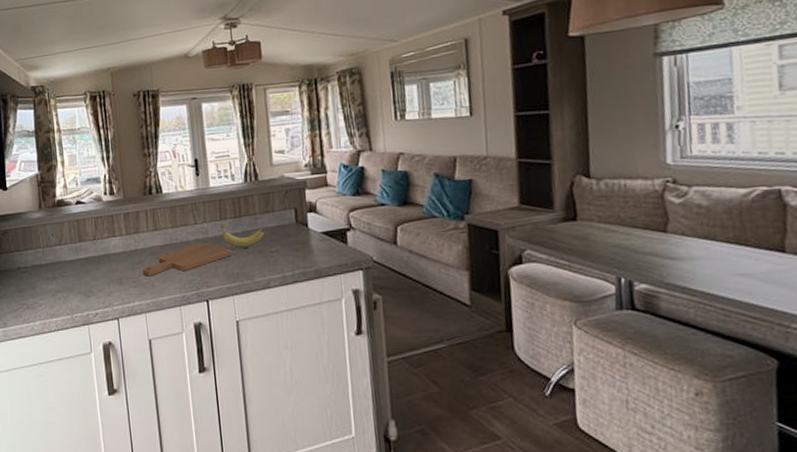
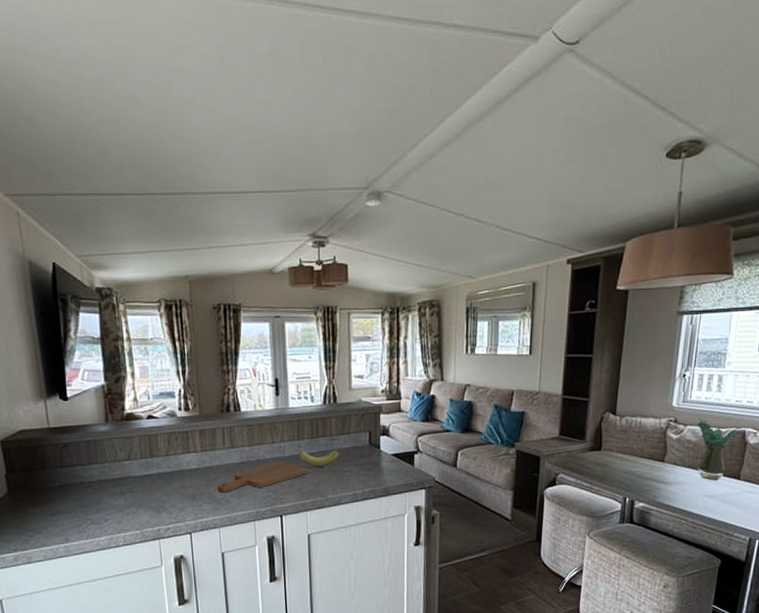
vase: none [707,177,770,255] -> present [697,419,738,481]

